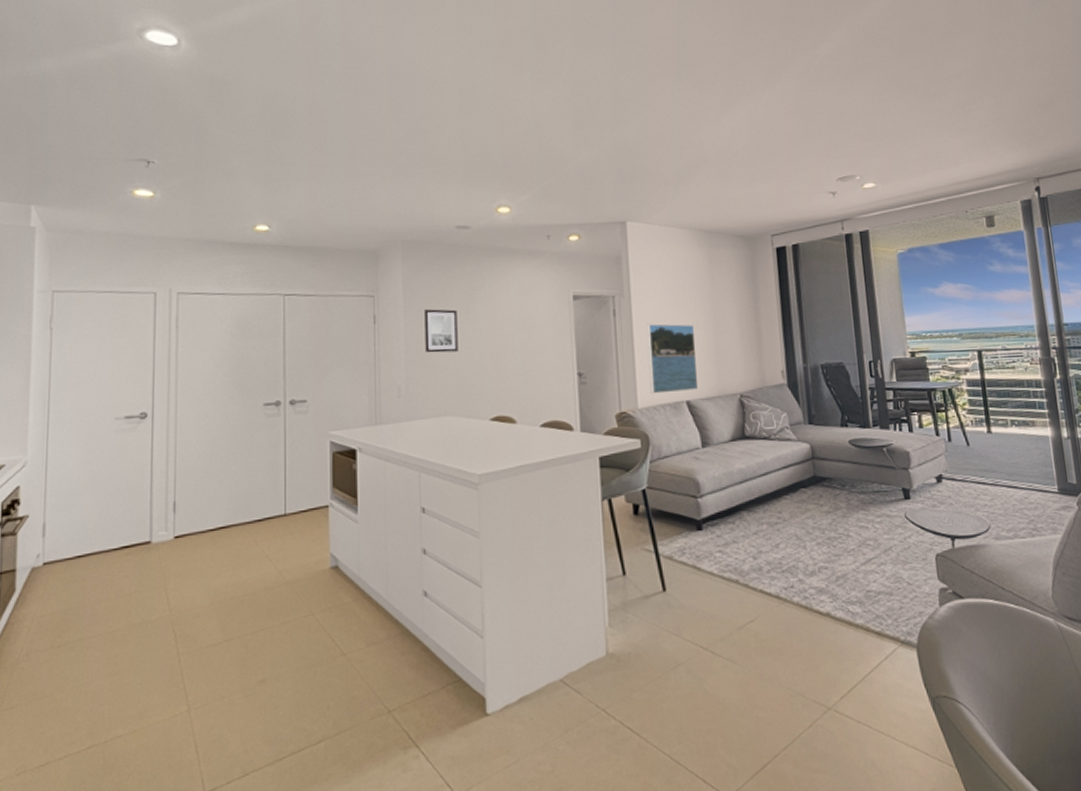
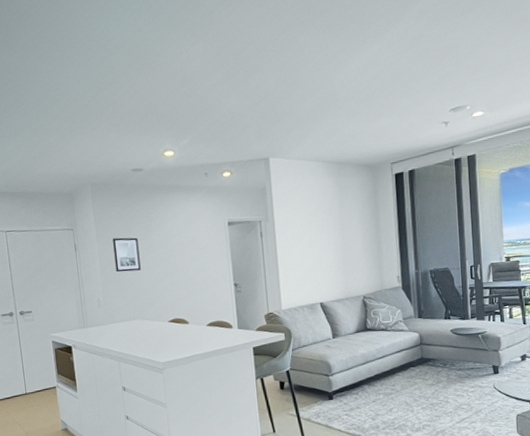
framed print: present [647,323,699,394] -> none [288,242,330,298]

